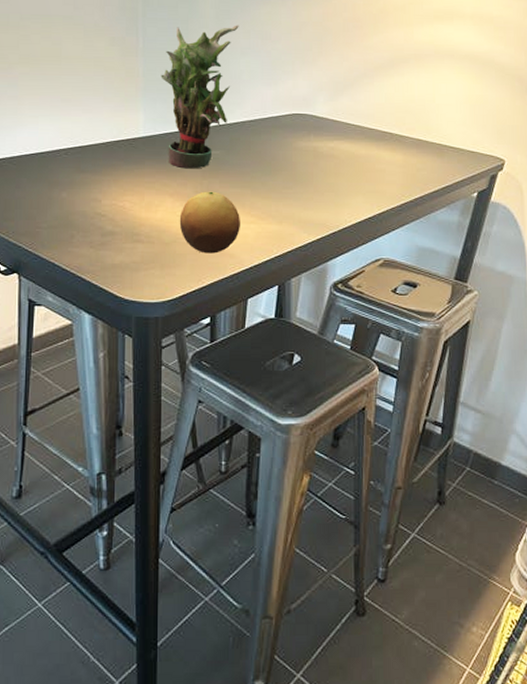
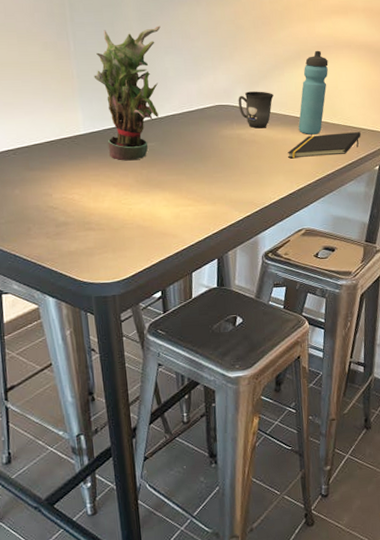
fruit: present [179,191,240,254] -> none [124,179,180,236]
mug: none [318,100,359,142] -> present [238,91,274,129]
notepad: none [370,152,458,178] -> present [288,132,361,159]
water bottle: none [385,59,426,153] -> present [298,50,328,135]

